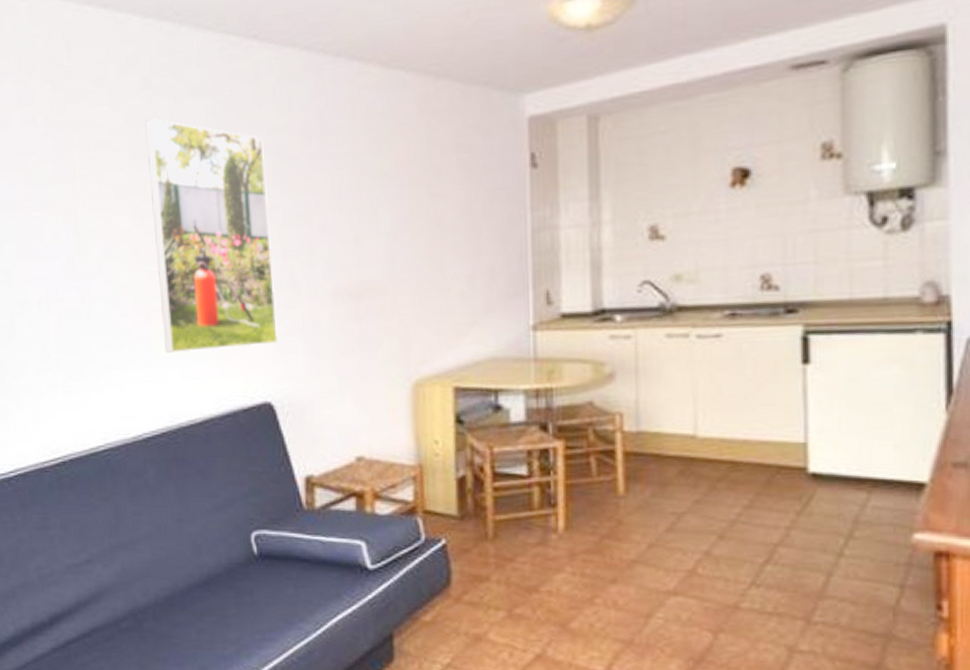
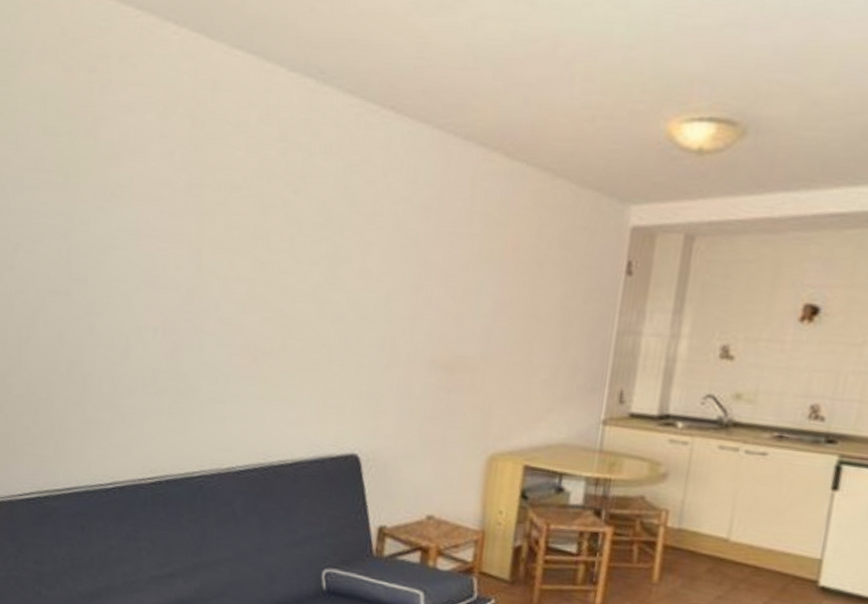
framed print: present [145,118,278,354] -> none [267,170,386,401]

